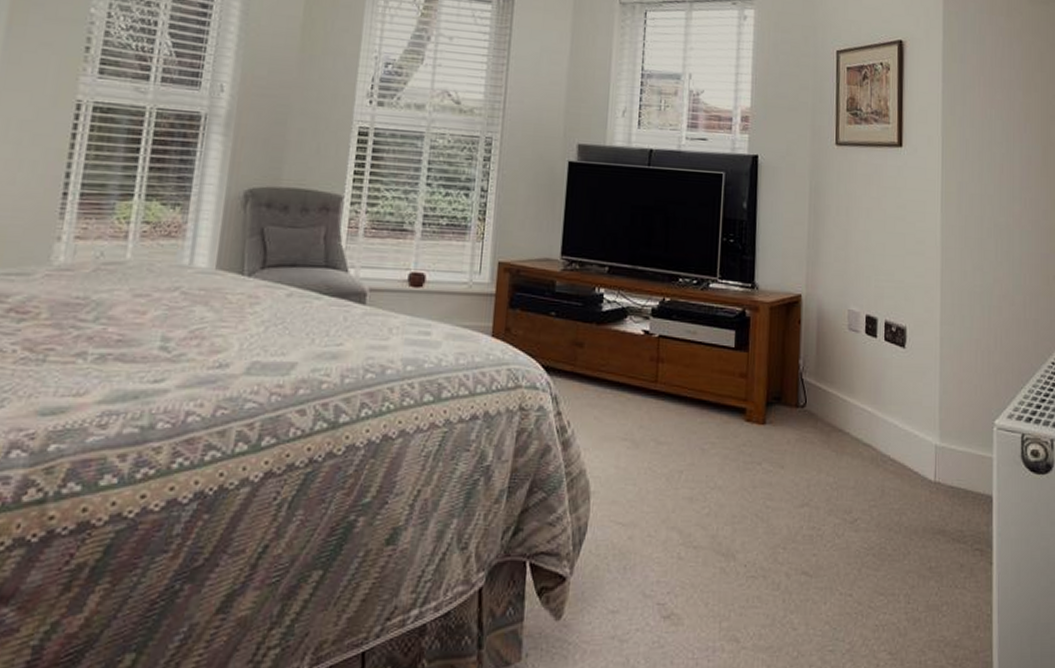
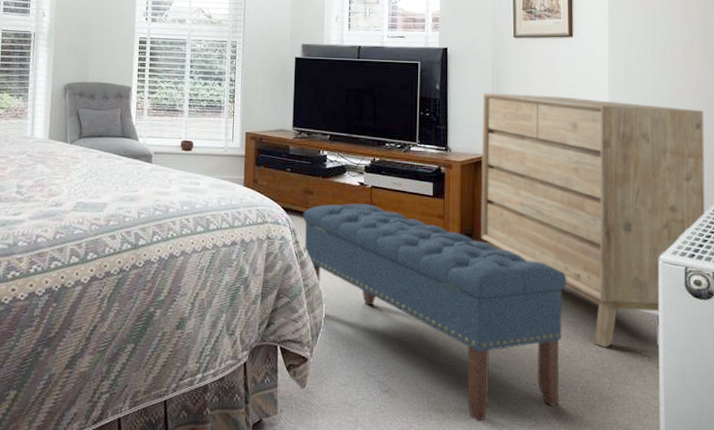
bench: none [568,359,891,650] -> present [303,203,567,421]
dresser: none [790,214,1043,542] -> present [480,93,705,348]

